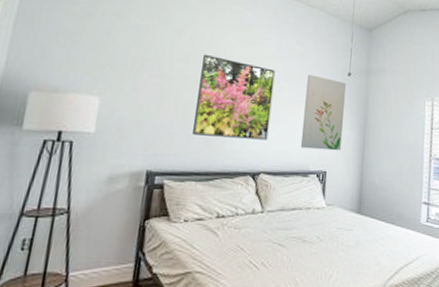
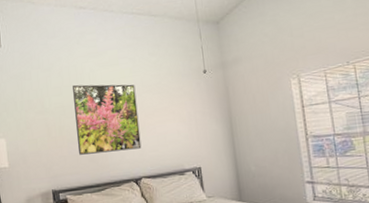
wall art: present [301,74,347,151] -> none [165,80,211,150]

